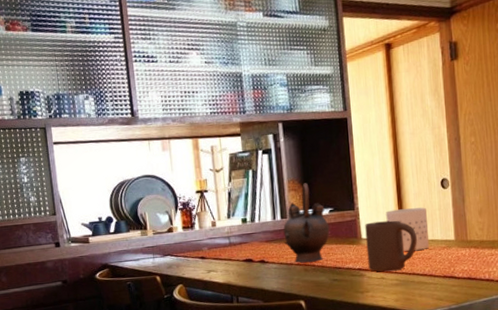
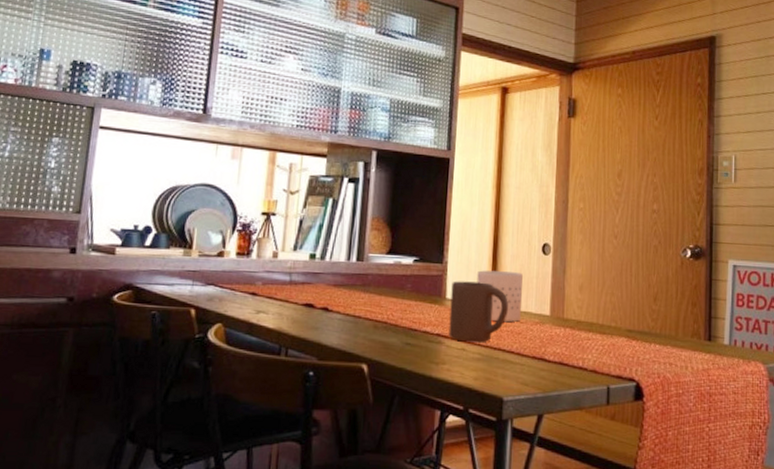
teapot: present [283,183,330,264] -> none [356,223,411,320]

